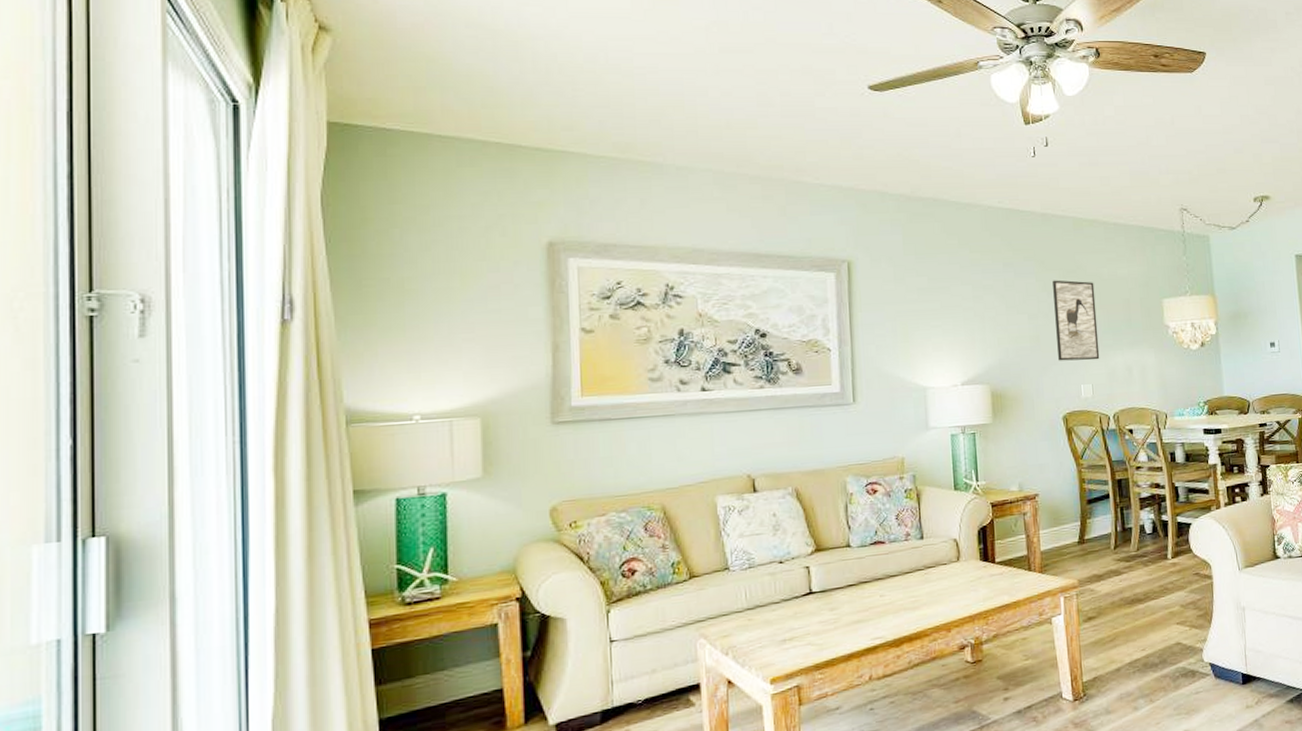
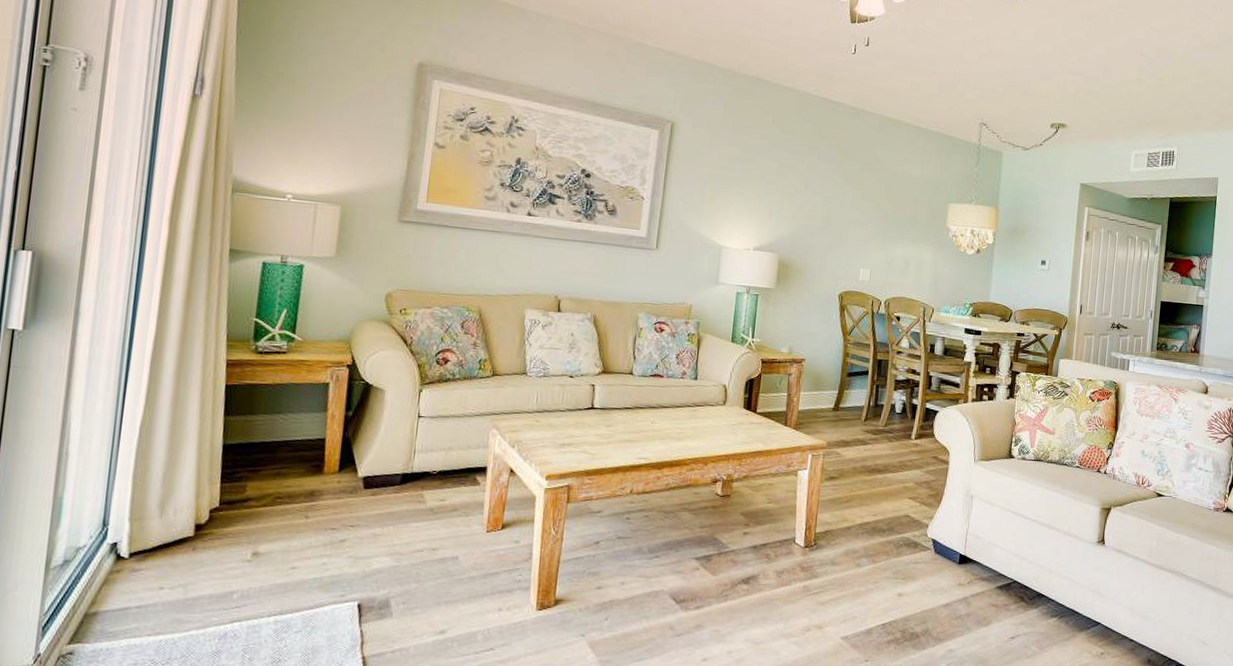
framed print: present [1052,280,1100,361] -> none [844,169,889,249]

